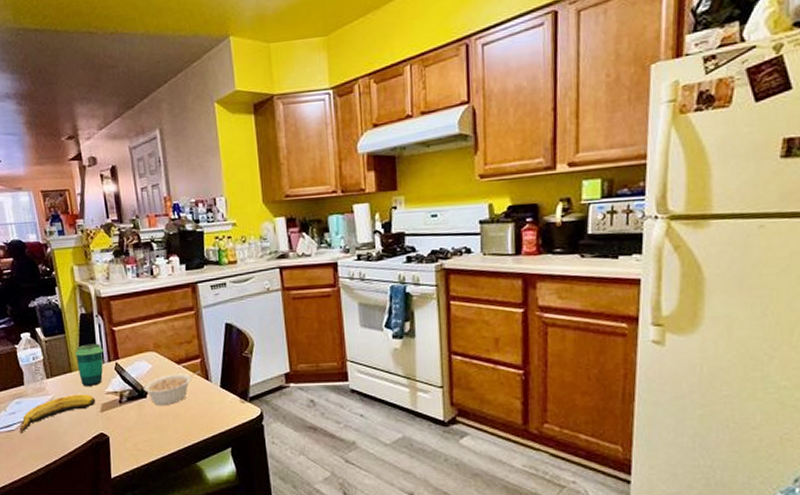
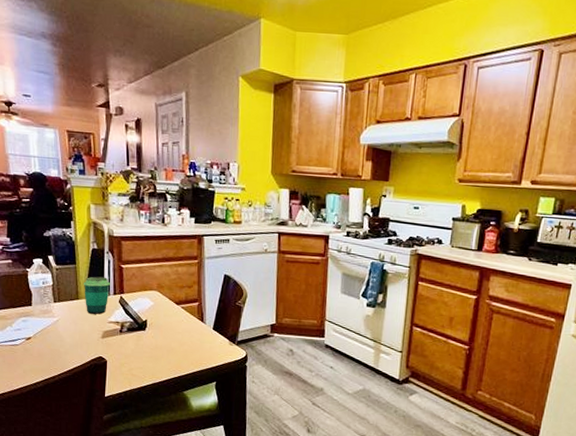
banana: present [19,394,96,433] -> none [23,319,98,348]
legume: present [143,371,200,406] -> none [143,312,197,339]

